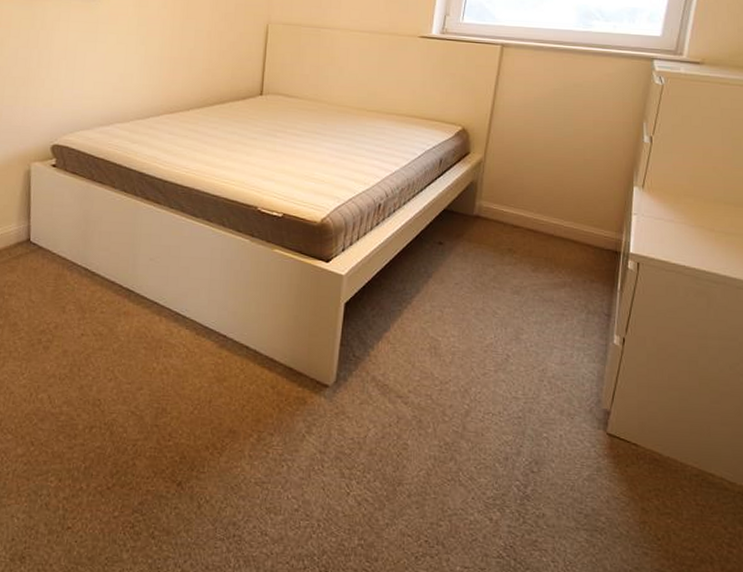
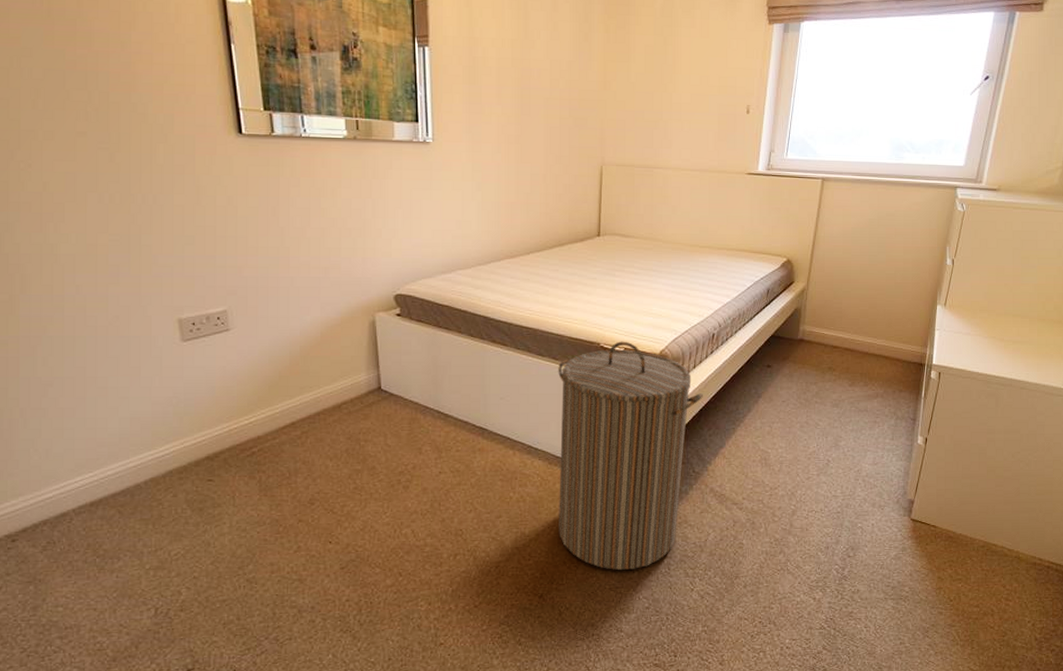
laundry hamper: none [202,206,367,463] -> present [557,341,703,570]

